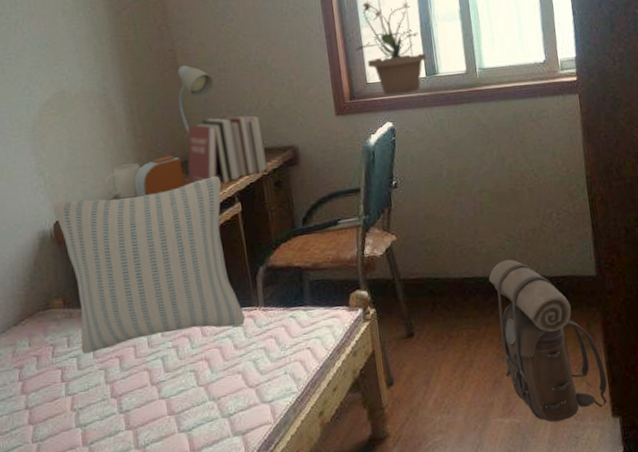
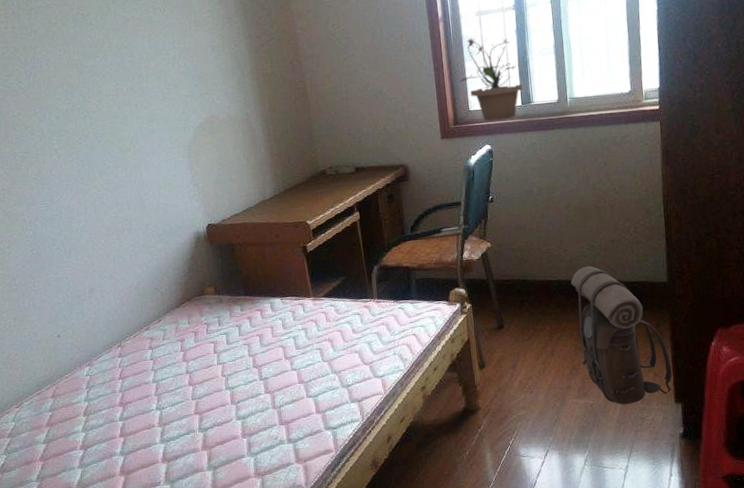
pillow: present [52,176,245,354] -> none [205,189,362,332]
mug: present [104,163,140,200] -> none [247,177,276,208]
alarm clock: present [133,155,186,197] -> none [270,171,313,206]
desk lamp: present [177,65,214,175] -> none [307,94,337,188]
books: present [187,114,268,184] -> none [314,137,382,196]

